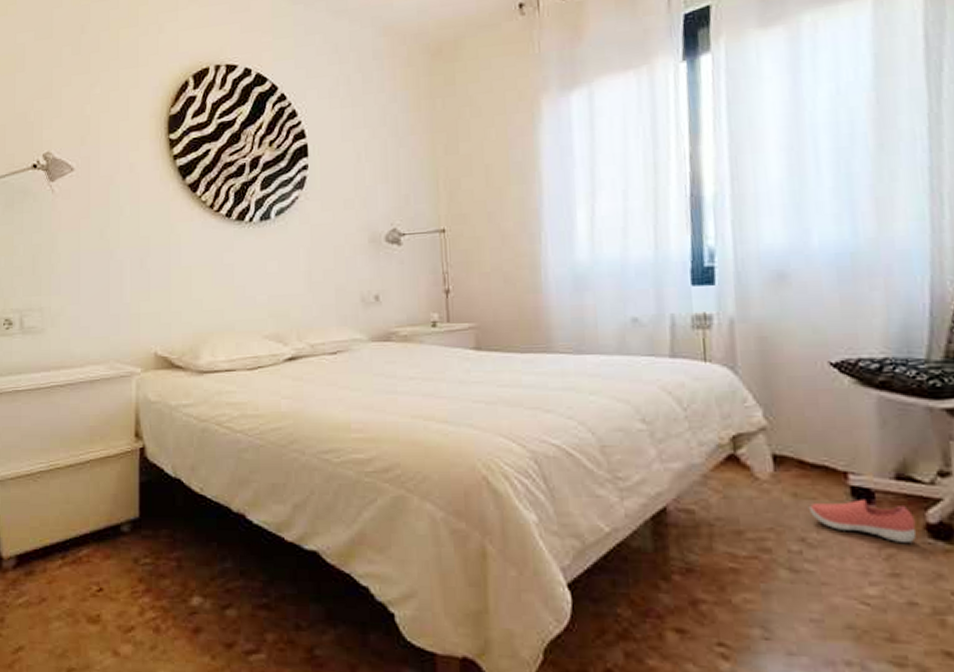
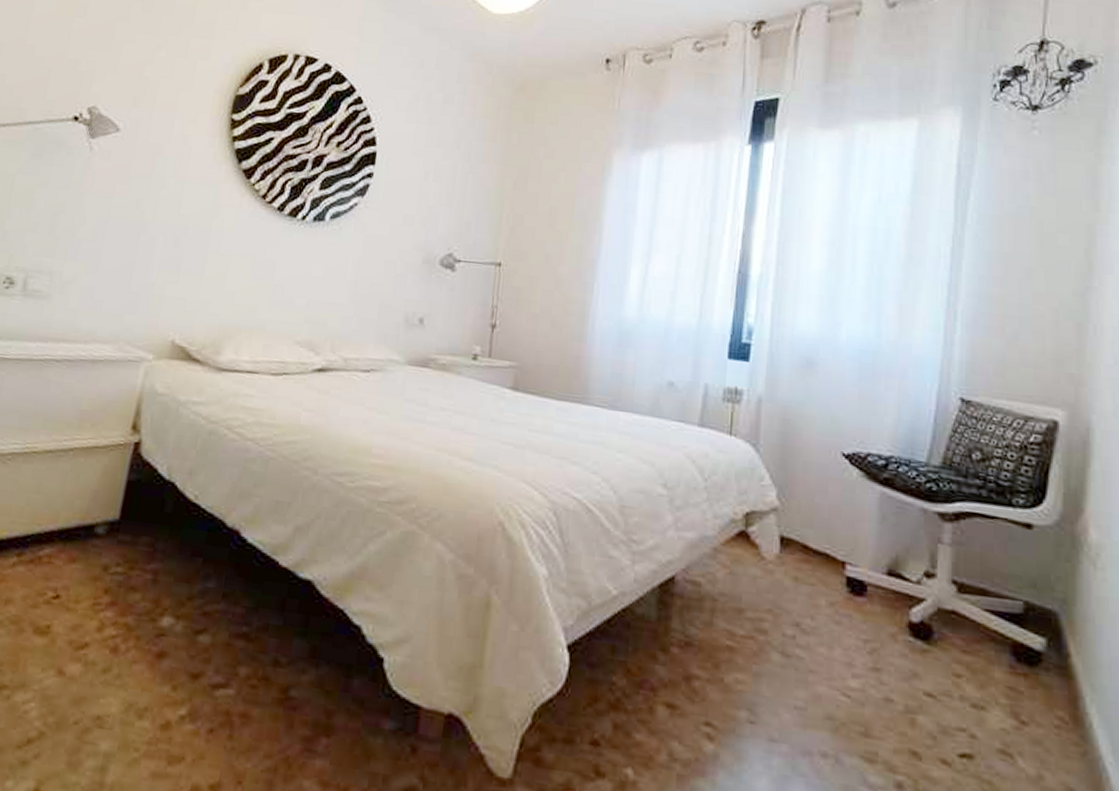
shoe: present [808,498,917,542] -> none [806,589,900,639]

